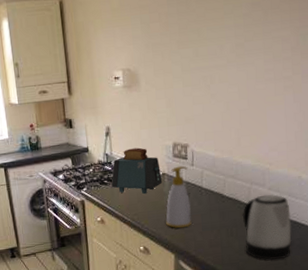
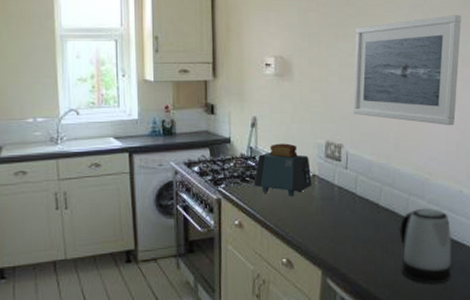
soap bottle: present [166,165,192,228] -> none [314,168,343,240]
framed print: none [196,8,300,118] -> present [353,15,461,126]

